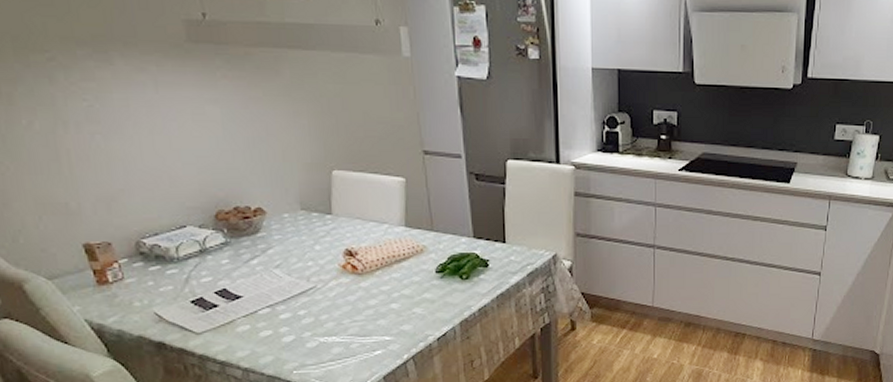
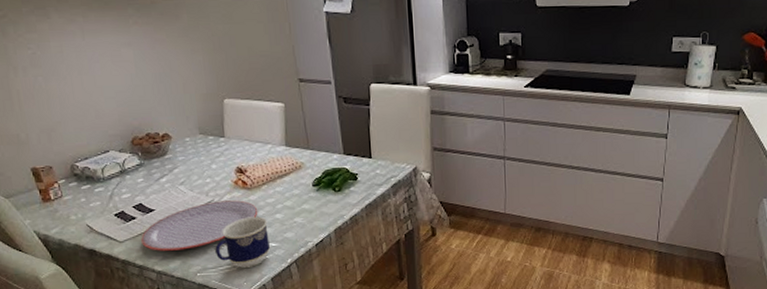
plate: none [224,287,370,345] -> present [141,200,258,251]
cup: none [316,306,383,366] -> present [215,216,270,269]

